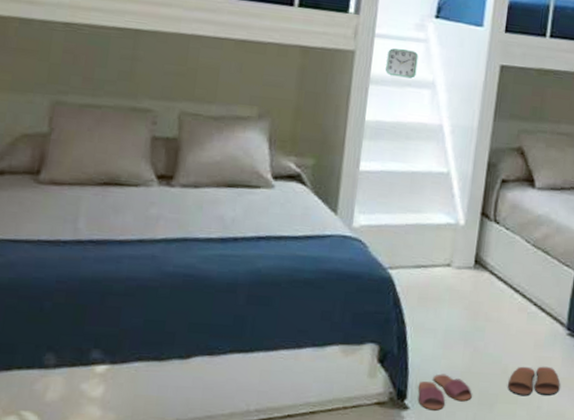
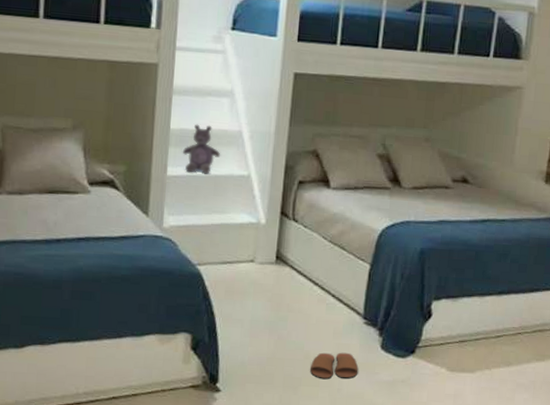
stuffed animal: none [377,116,419,170] -> present [182,124,221,174]
alarm clock: present [385,48,419,78] -> none [187,60,217,88]
slippers: present [418,374,472,411] -> none [228,360,278,393]

